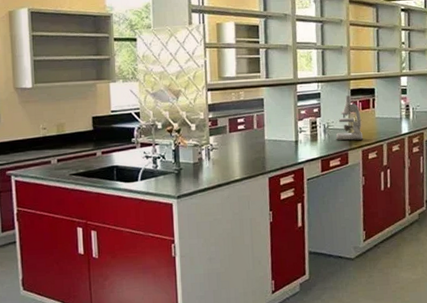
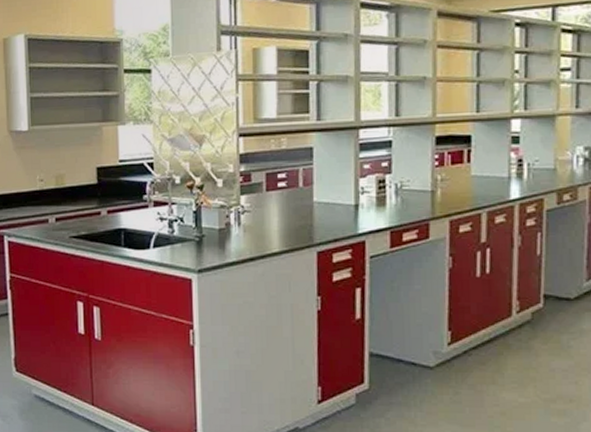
microscope: present [335,95,363,141] -> none [411,145,452,206]

